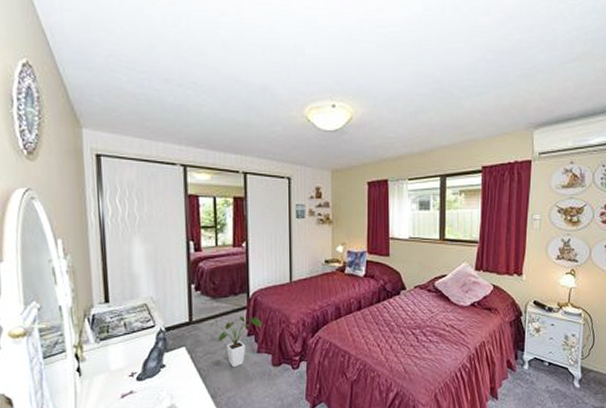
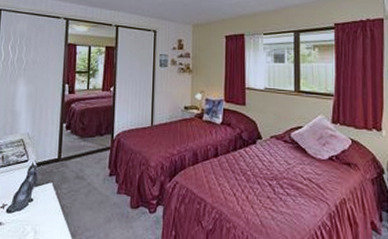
house plant: present [210,315,261,368] -> none [76,155,123,207]

